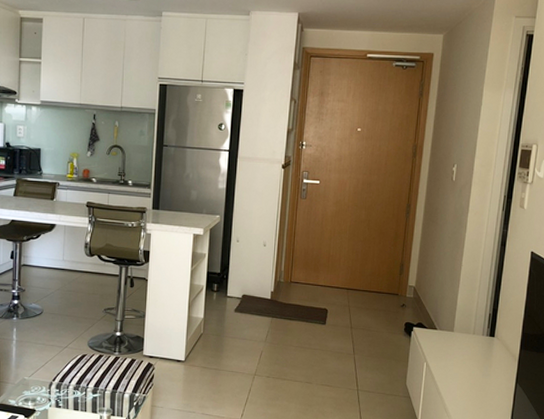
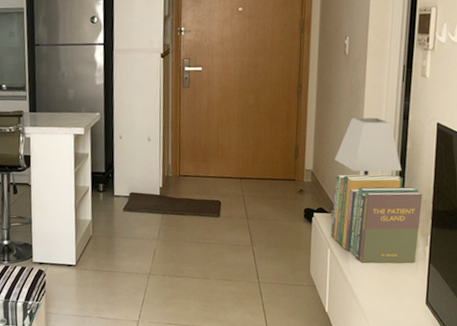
lamp: none [428,240,497,331] -> present [330,117,402,216]
books: none [428,293,514,382] -> present [331,174,423,264]

